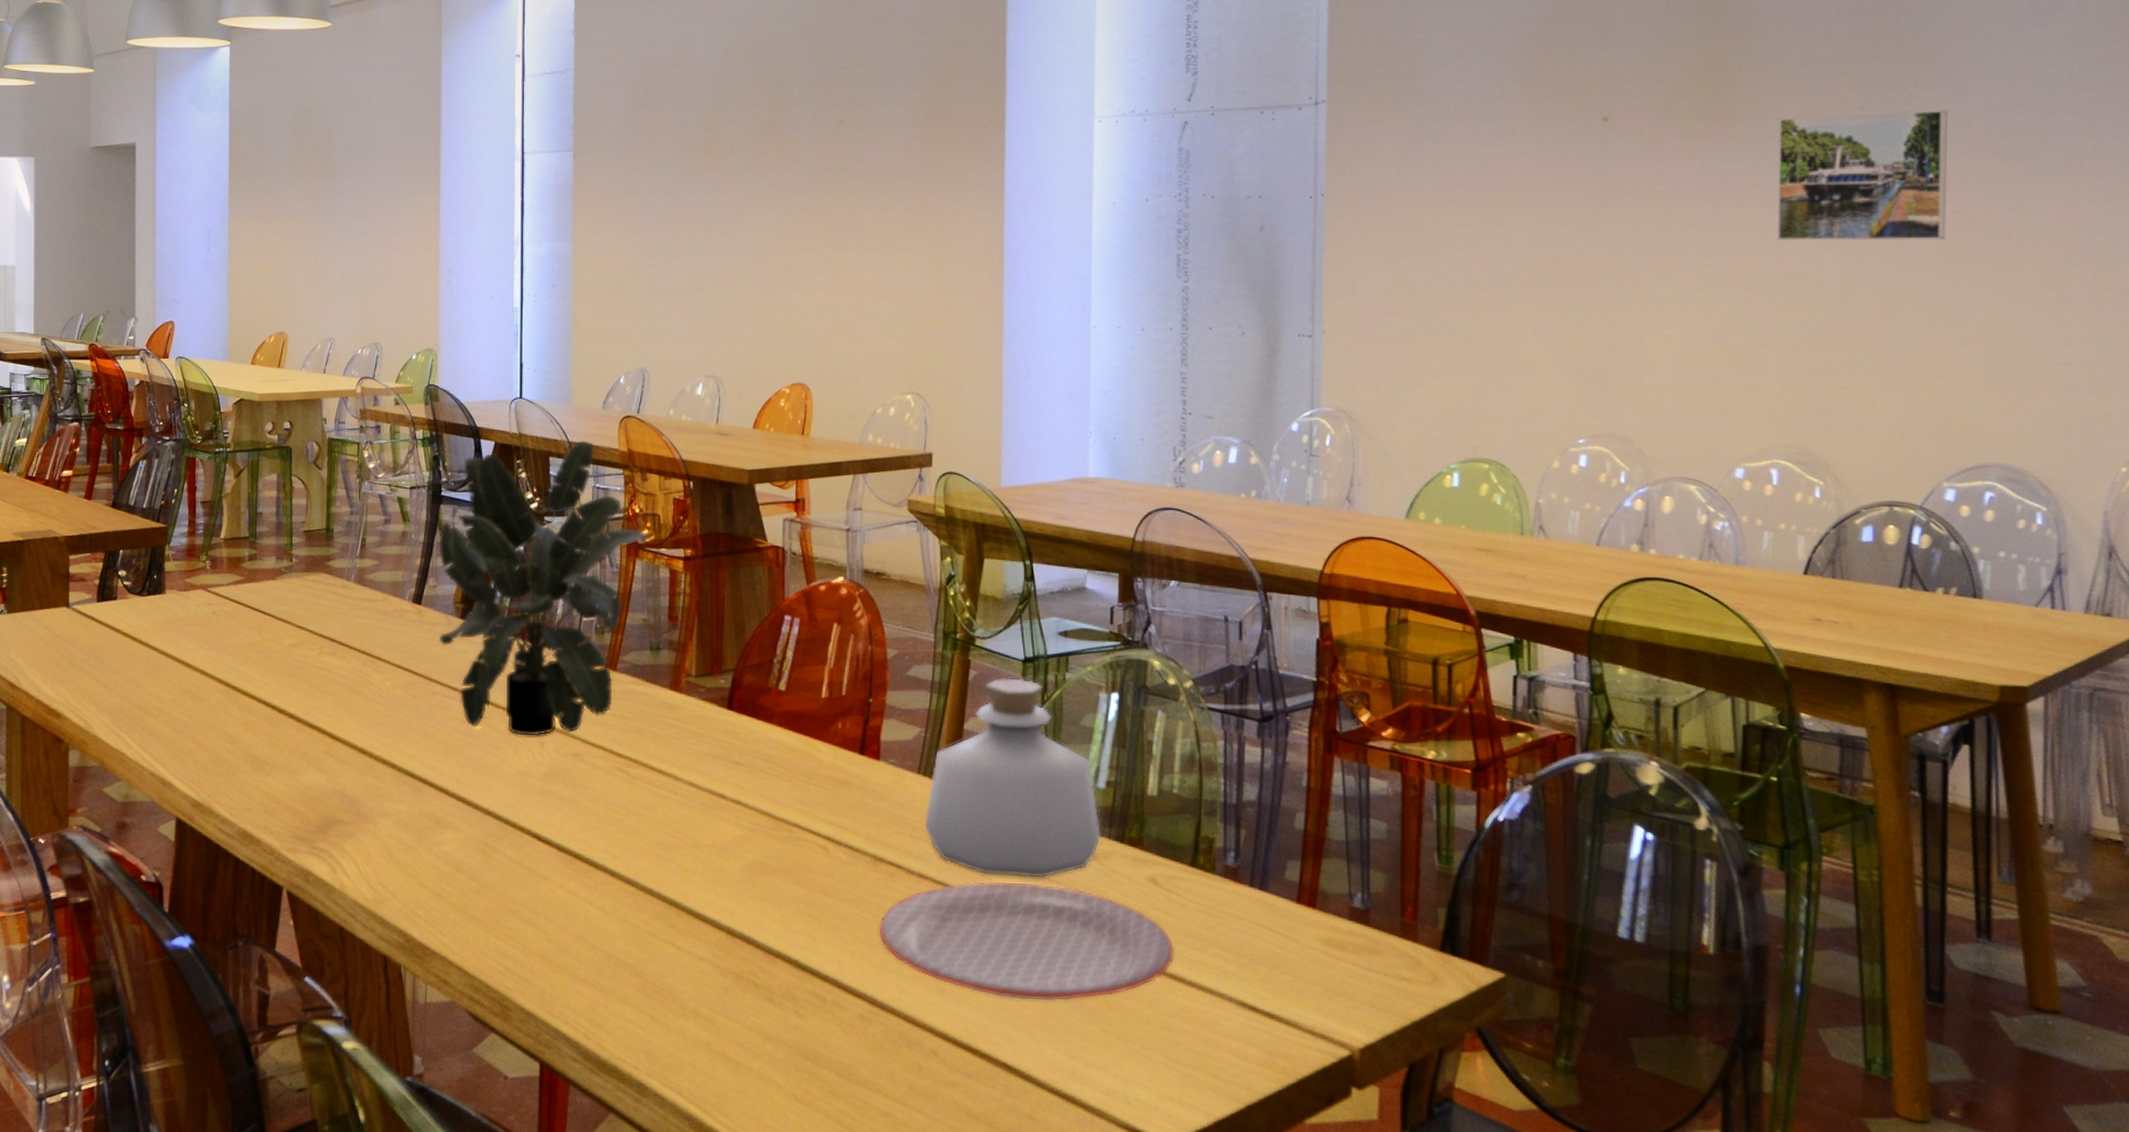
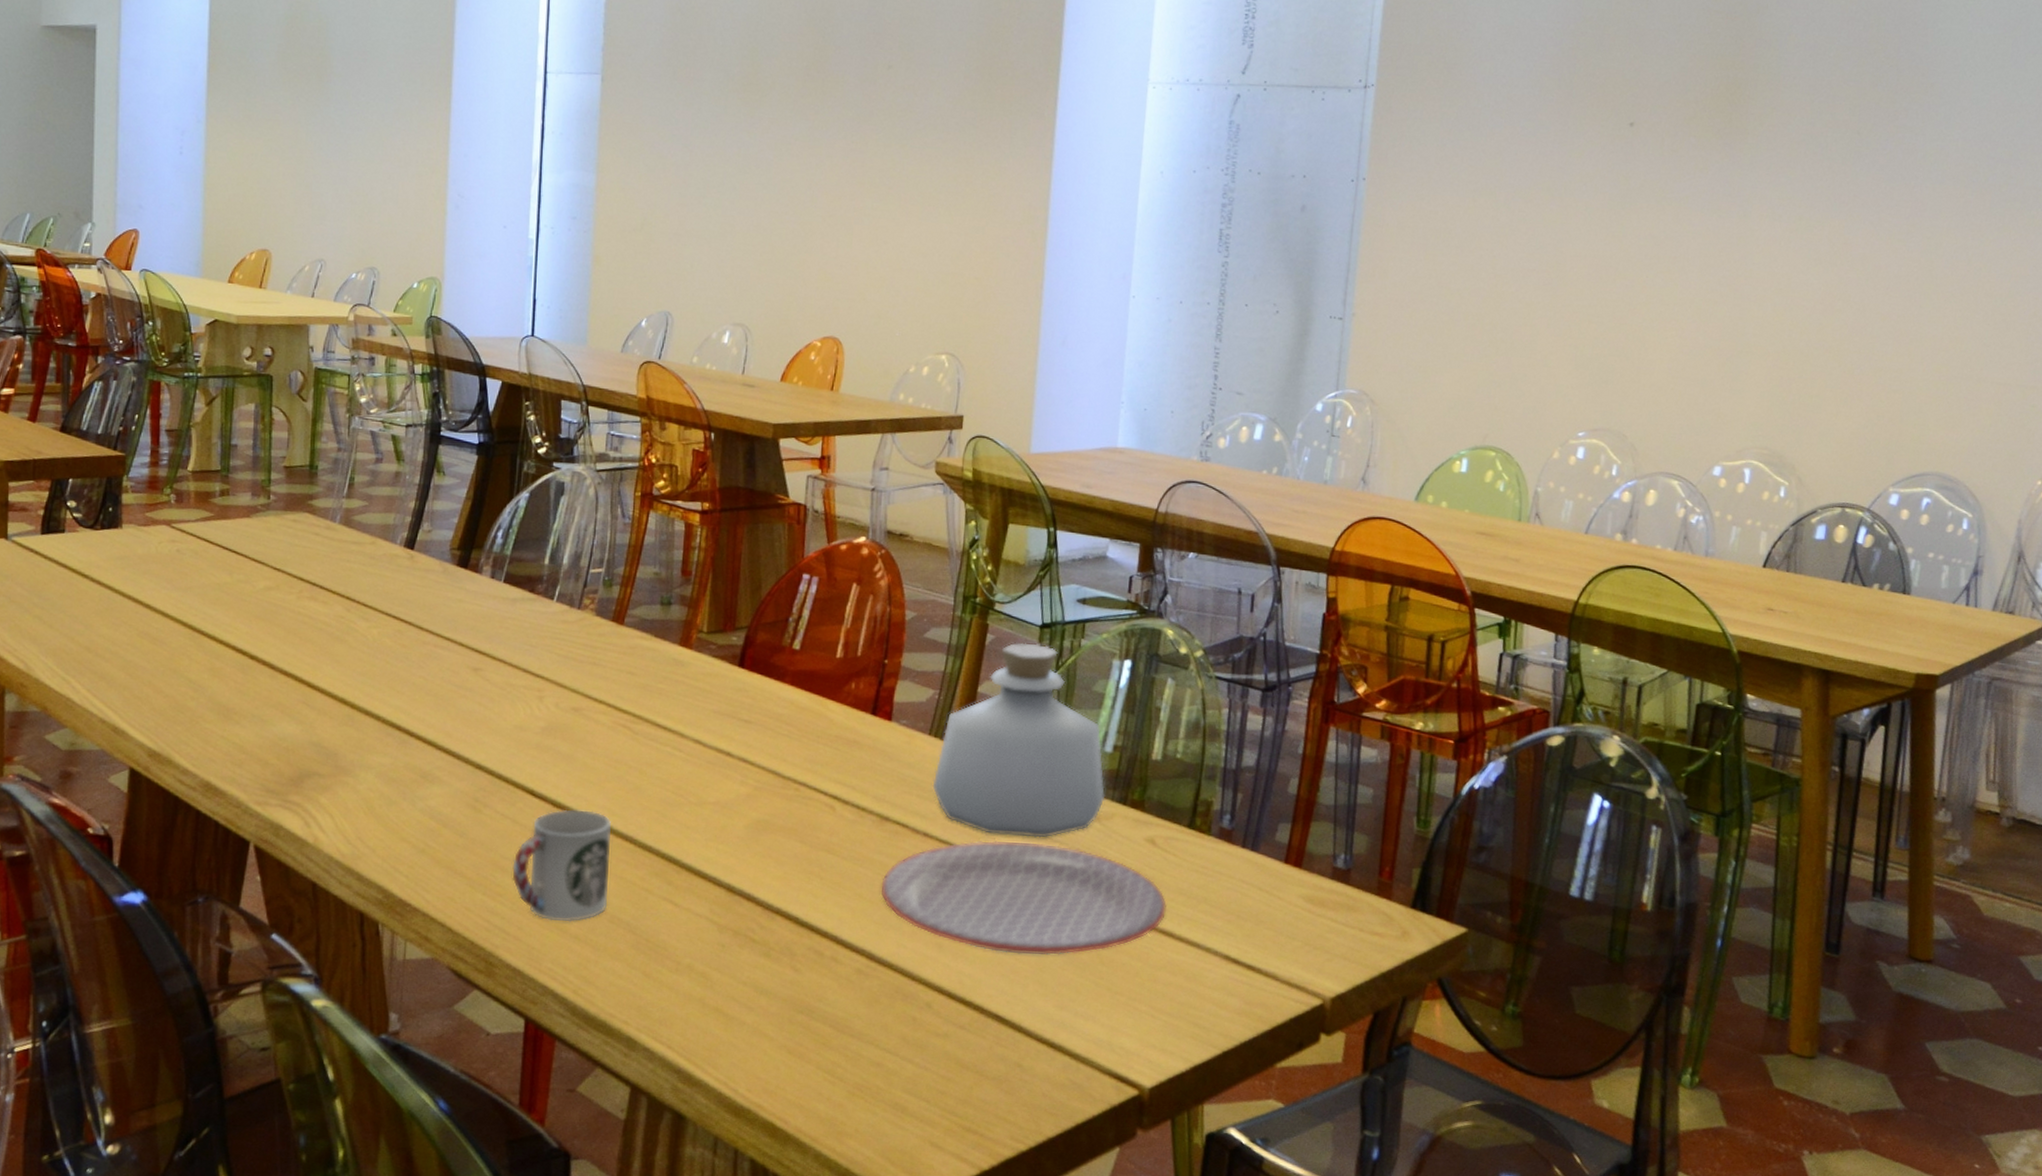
potted plant: present [438,440,651,736] -> none [431,384,667,690]
cup: none [522,853,613,966] -> present [512,809,611,922]
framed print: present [1777,110,1948,241] -> none [1772,136,1931,263]

